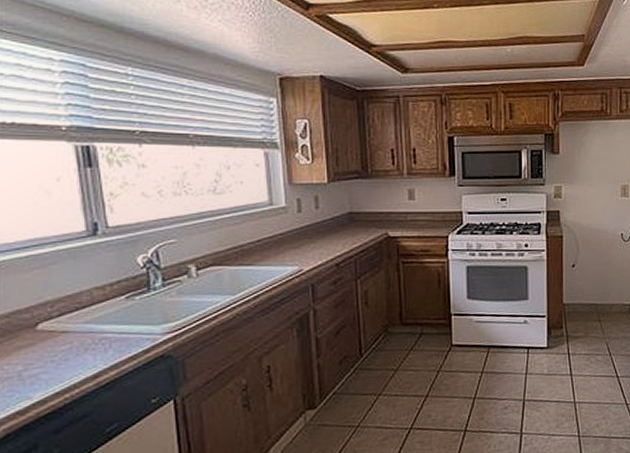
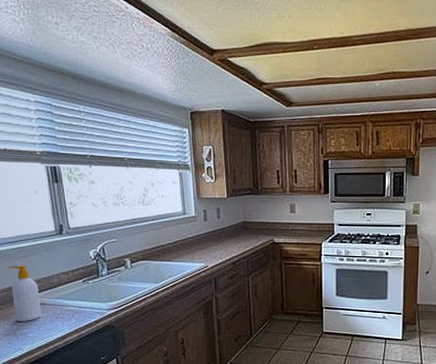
soap bottle: none [12,279,64,359] -> present [8,265,42,321]

